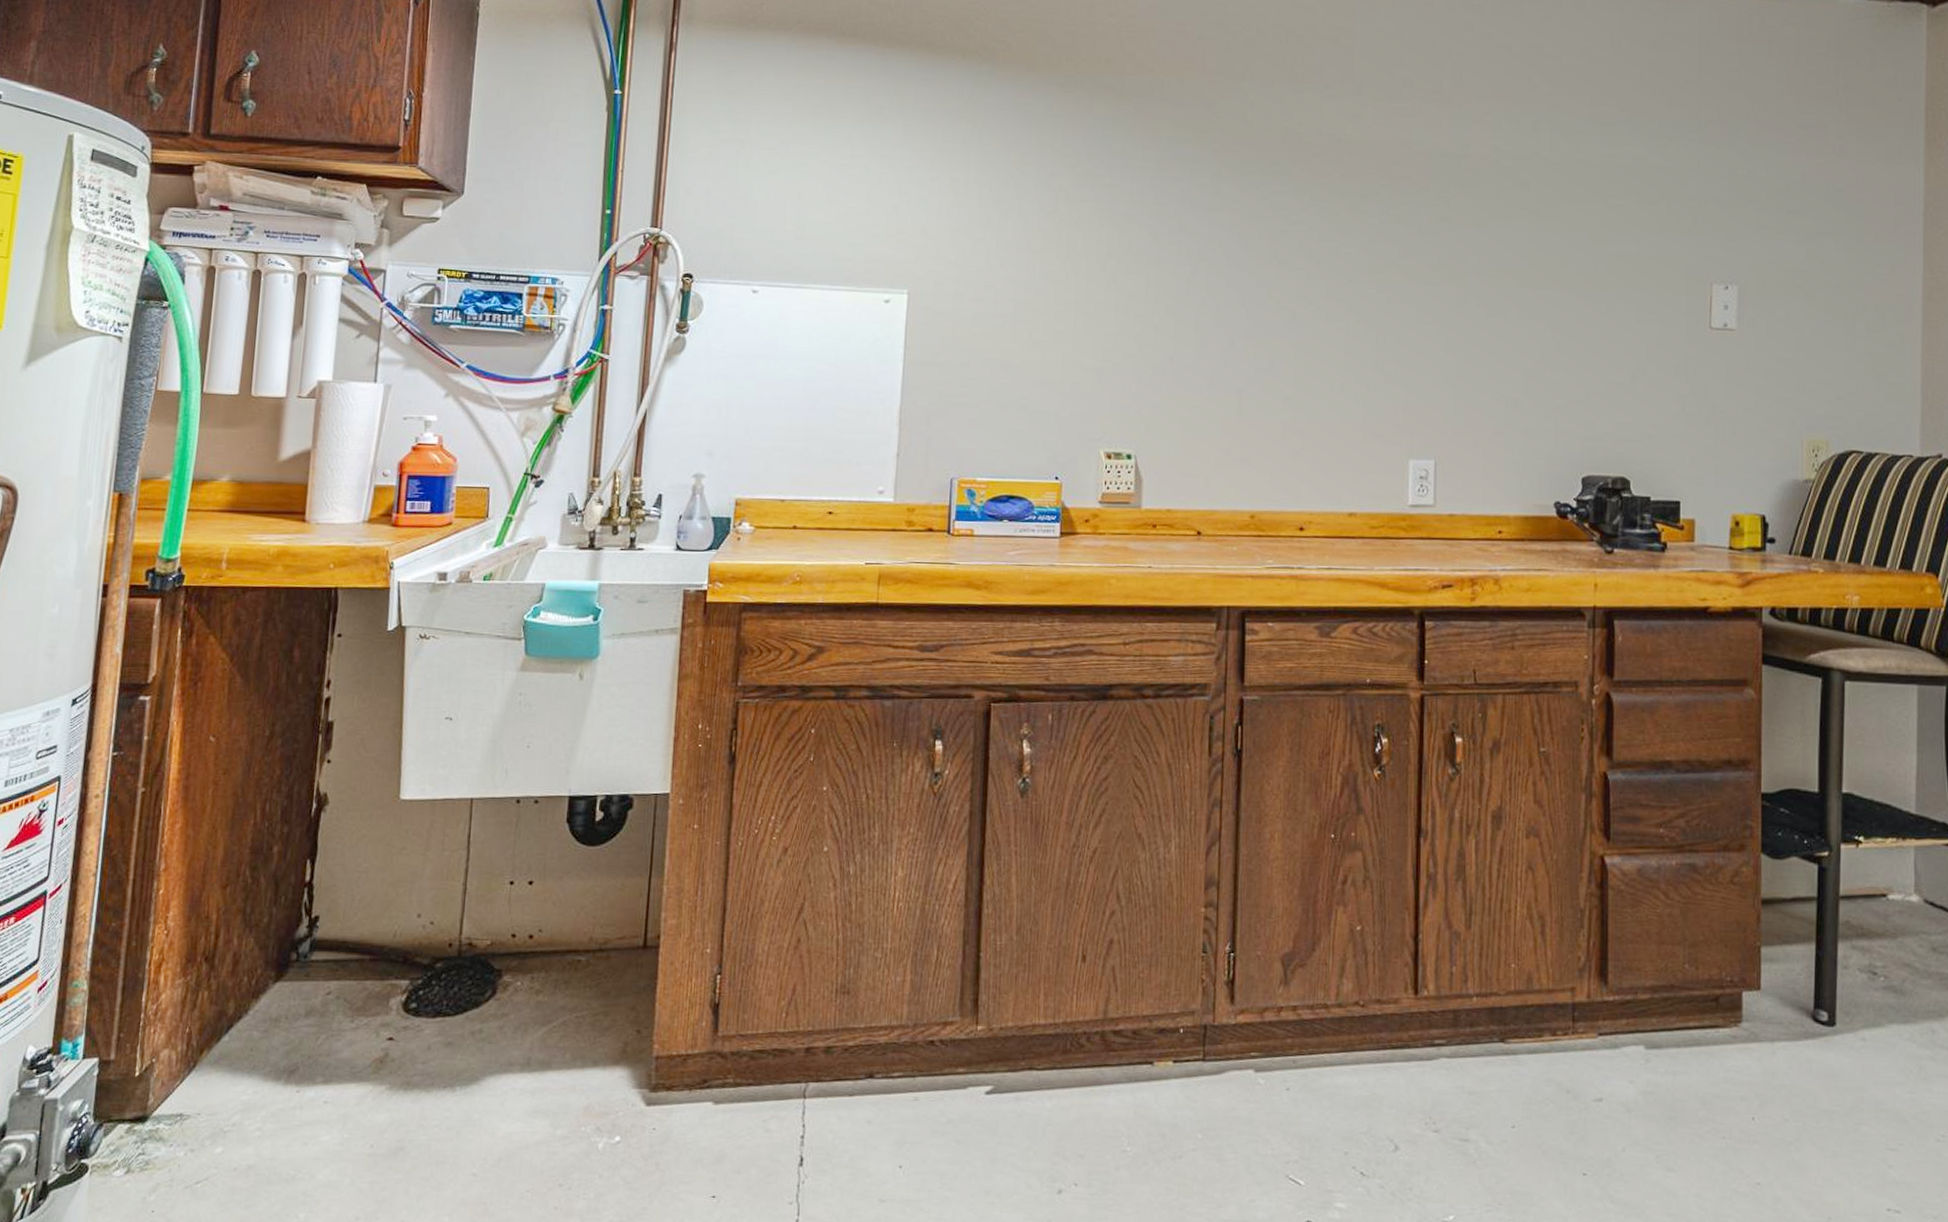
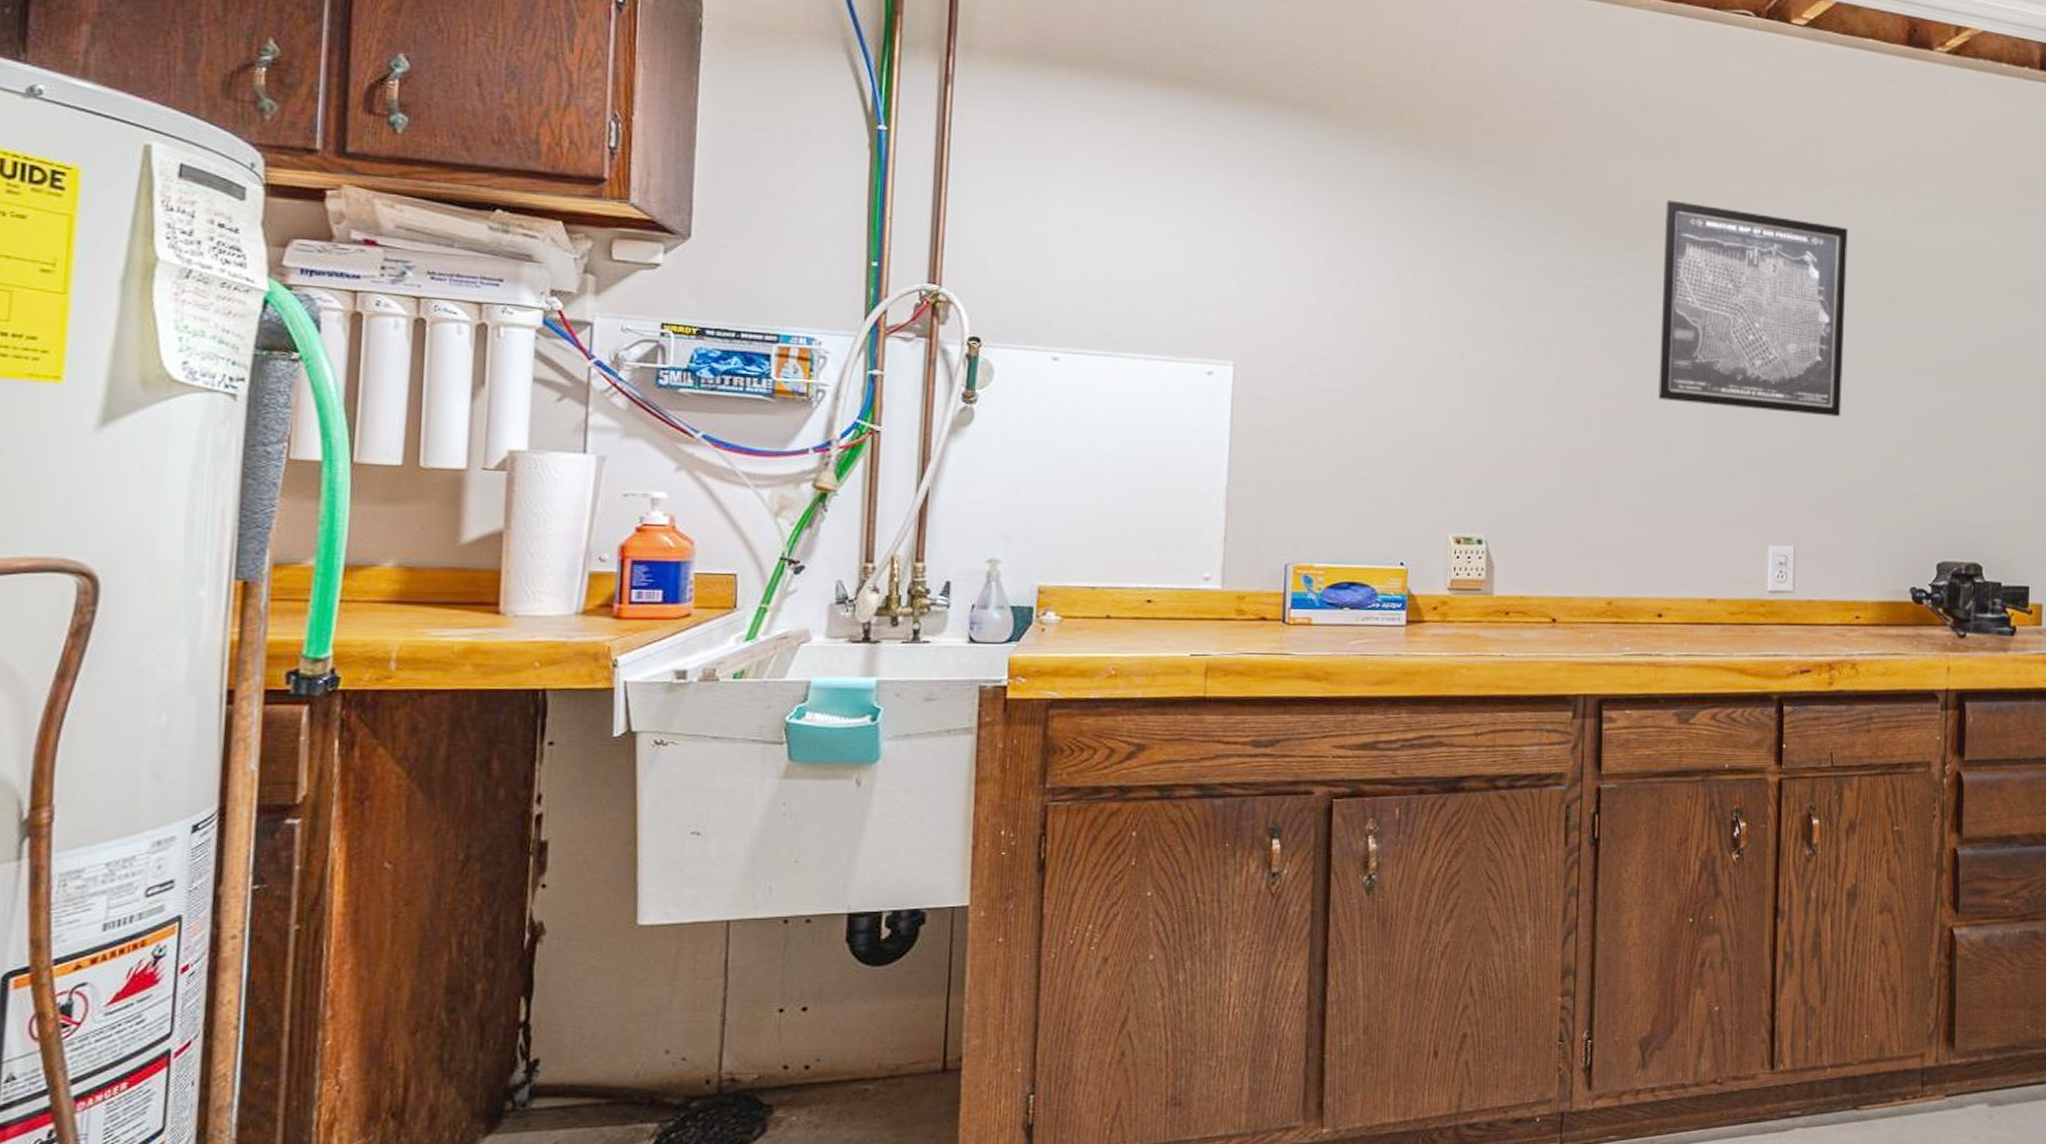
wall art: none [1300,124,1487,331] -> present [1658,200,1848,417]

